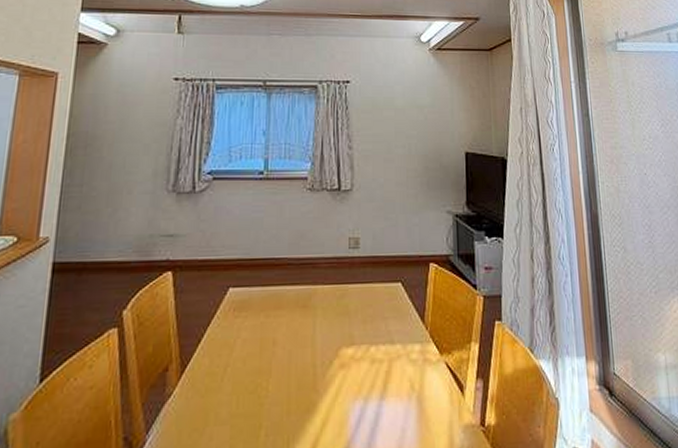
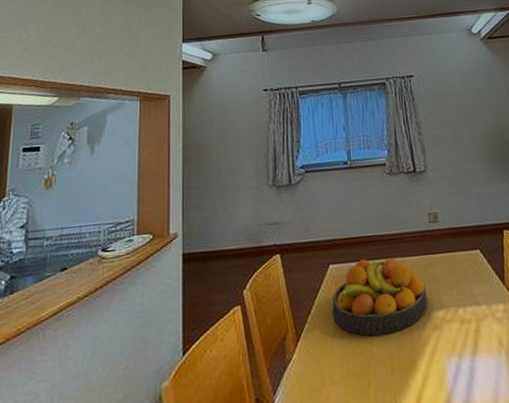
fruit bowl: none [227,284,338,372] -> present [332,258,428,336]

